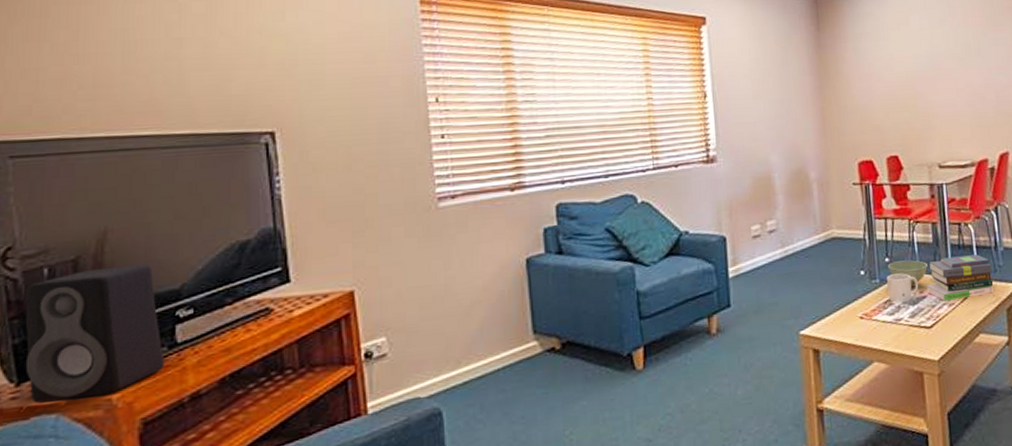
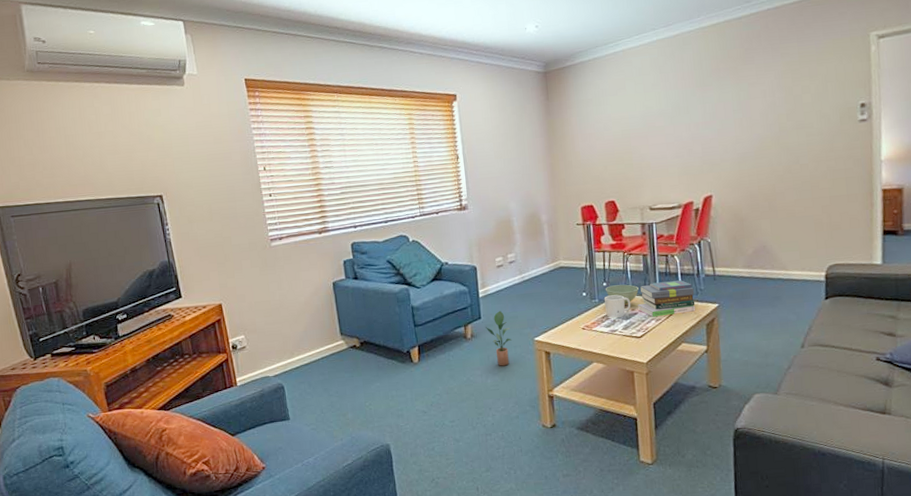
speaker: present [25,264,164,403] -> none [32,285,114,371]
potted plant: none [736,296,770,371] -> present [486,311,512,366]

